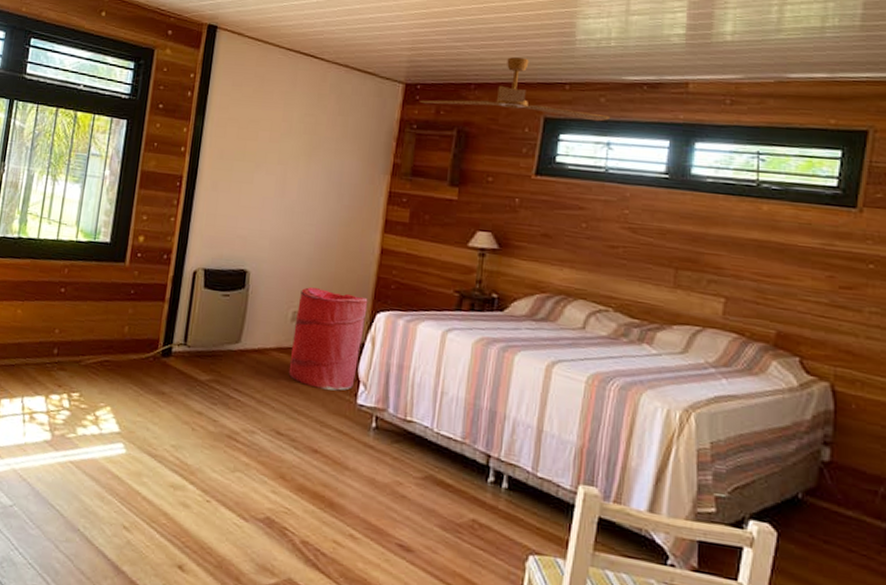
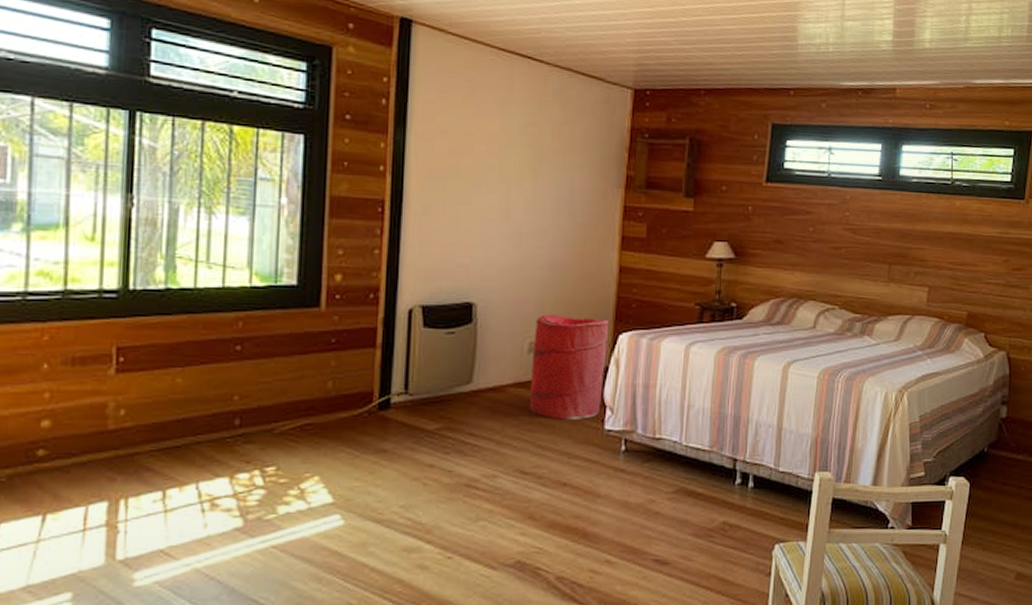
ceiling fan: present [420,57,610,122] -> none [650,61,830,127]

